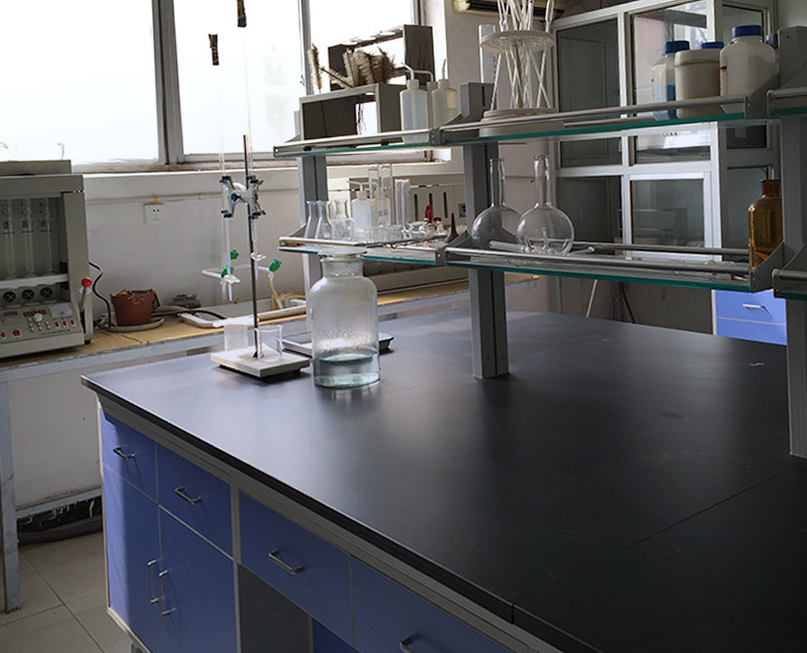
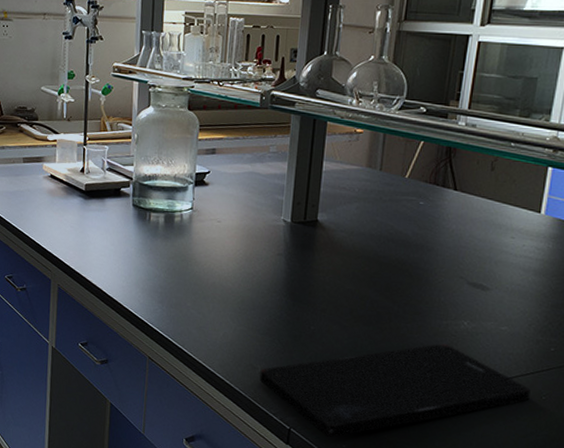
smartphone: none [473,480,738,607] -> present [259,343,531,438]

